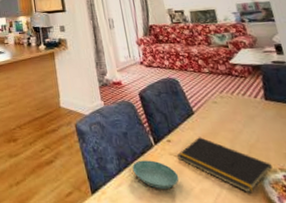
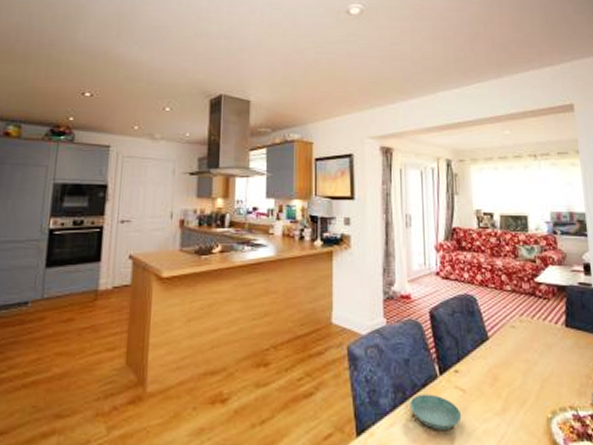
notepad: present [177,137,273,194] -> none [464,367,563,435]

